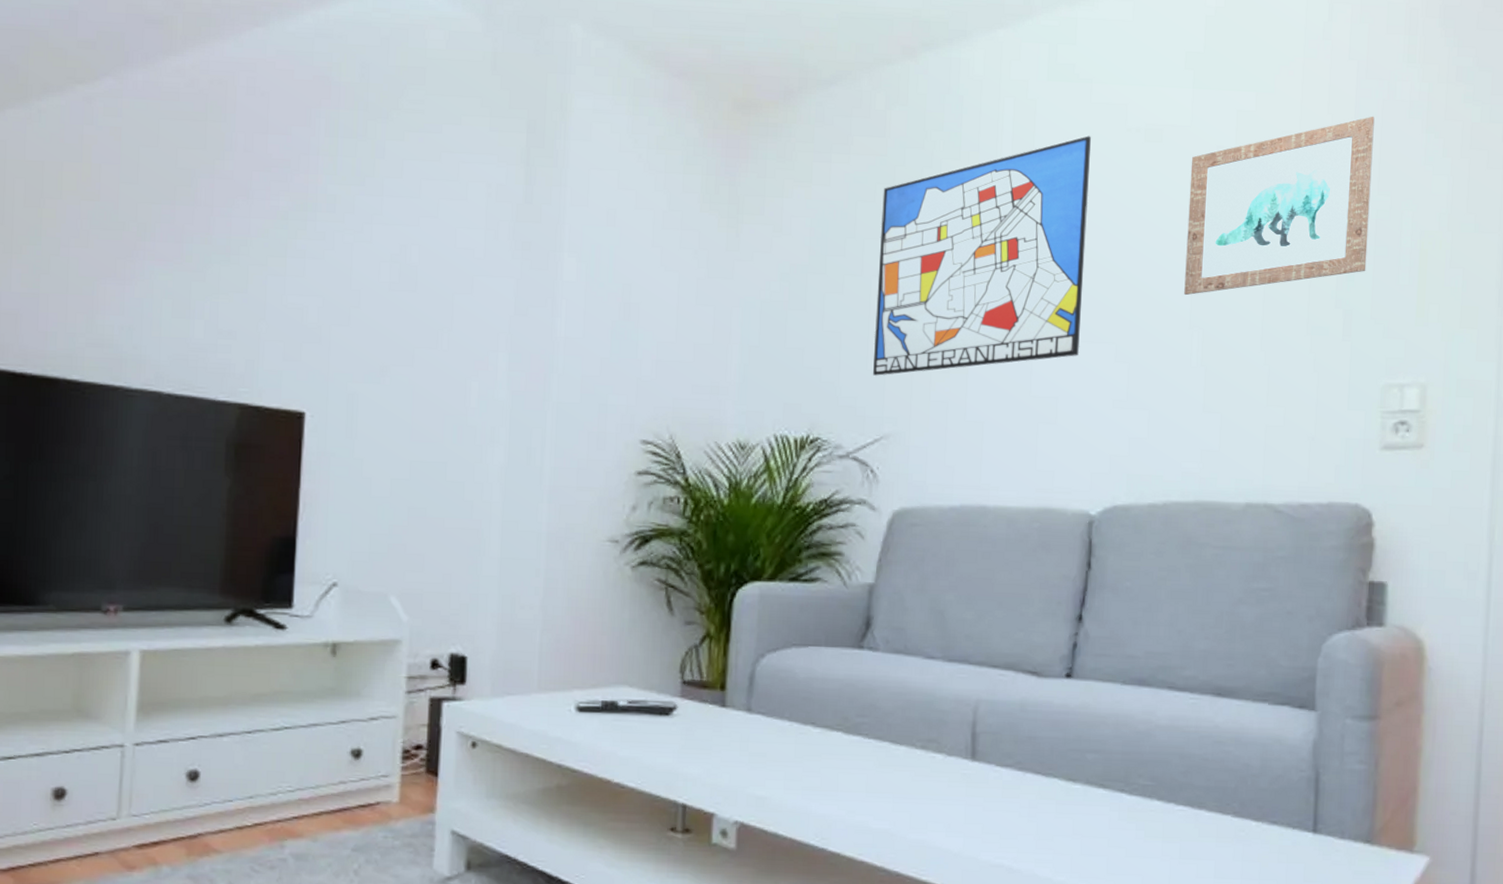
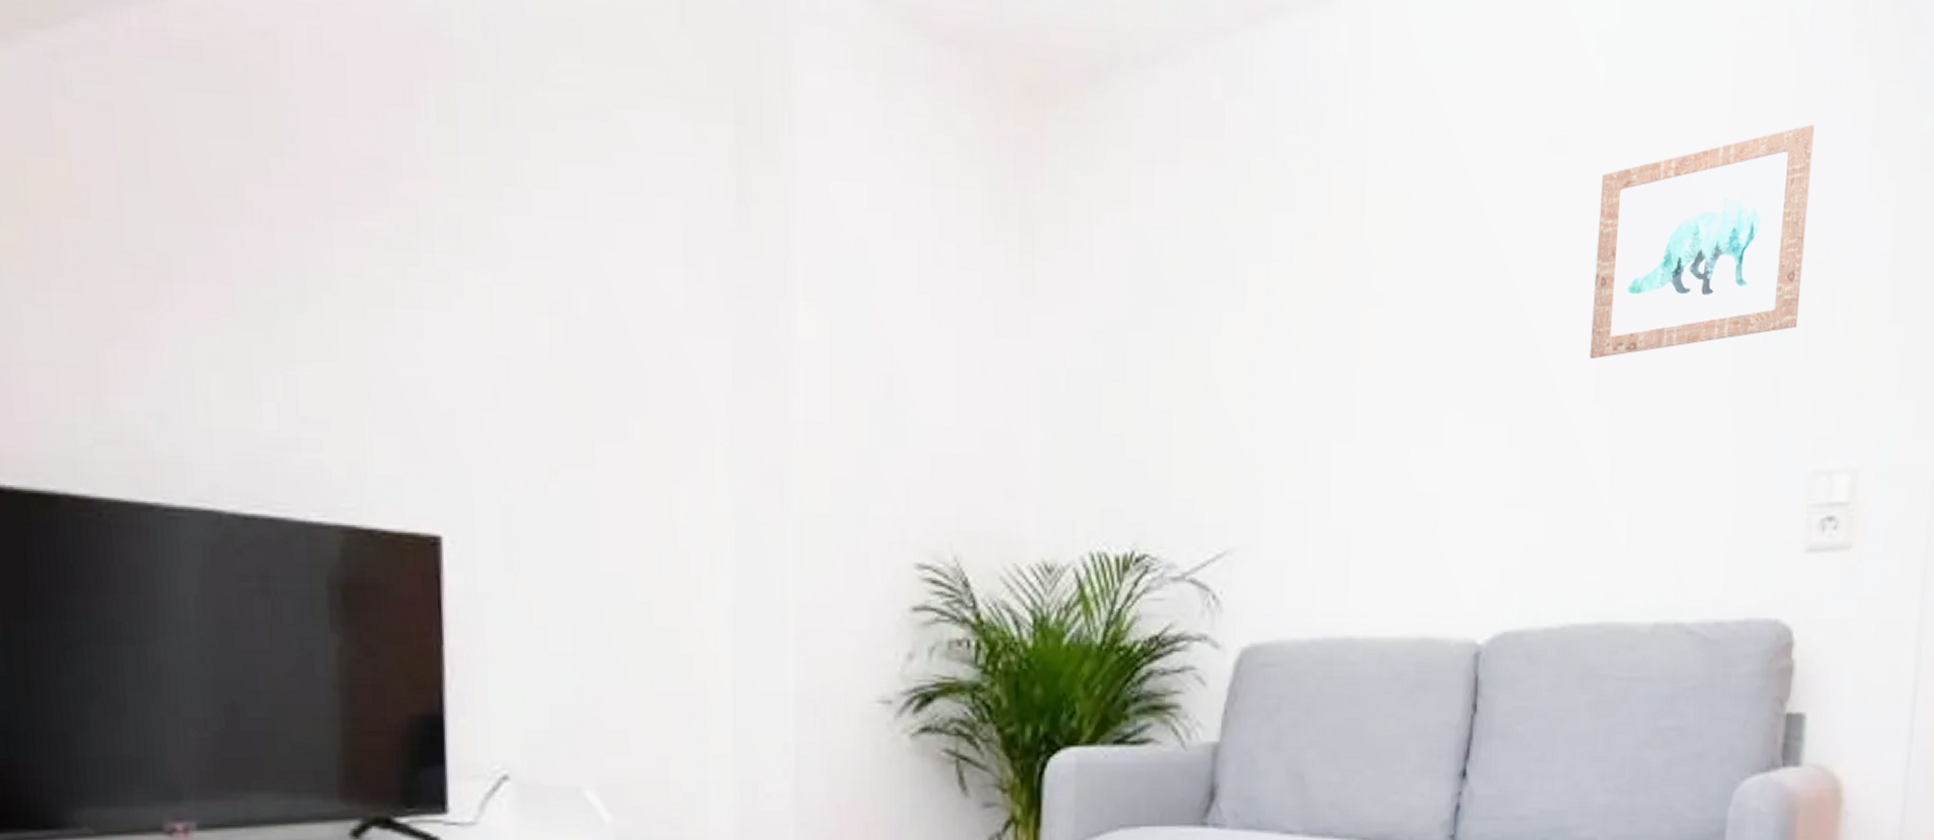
wall art: present [873,136,1091,376] -> none [1213,143,1482,470]

